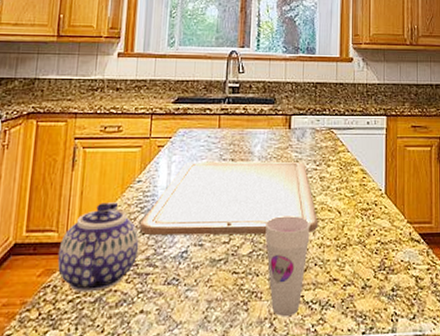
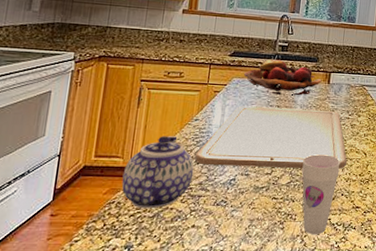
fruit basket: none [191,104,281,146] -> present [244,59,322,96]

